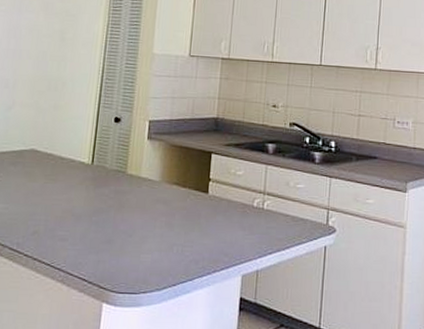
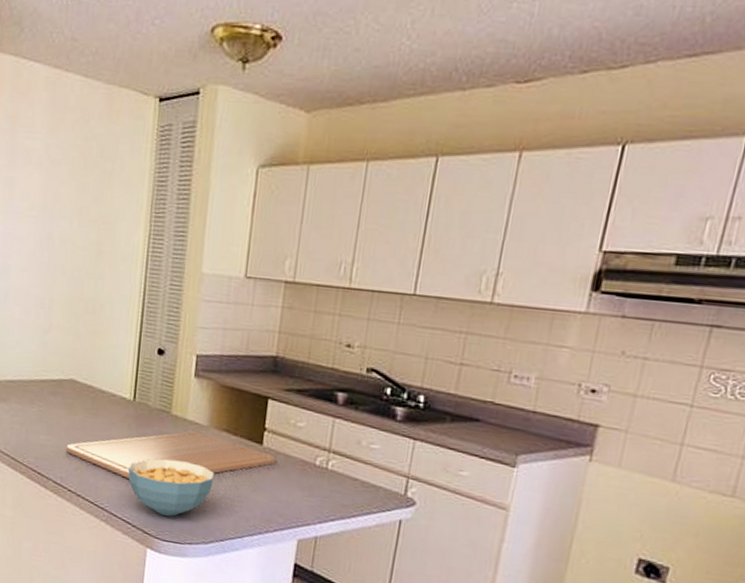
chopping board: none [24,187,220,237] -> present [66,431,276,479]
cereal bowl: none [84,214,167,268] -> present [127,458,215,517]

